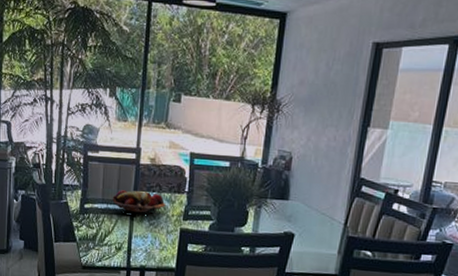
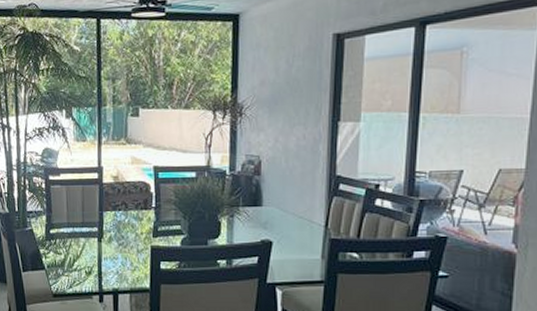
fruit basket: present [112,190,166,215] -> none [78,210,134,235]

